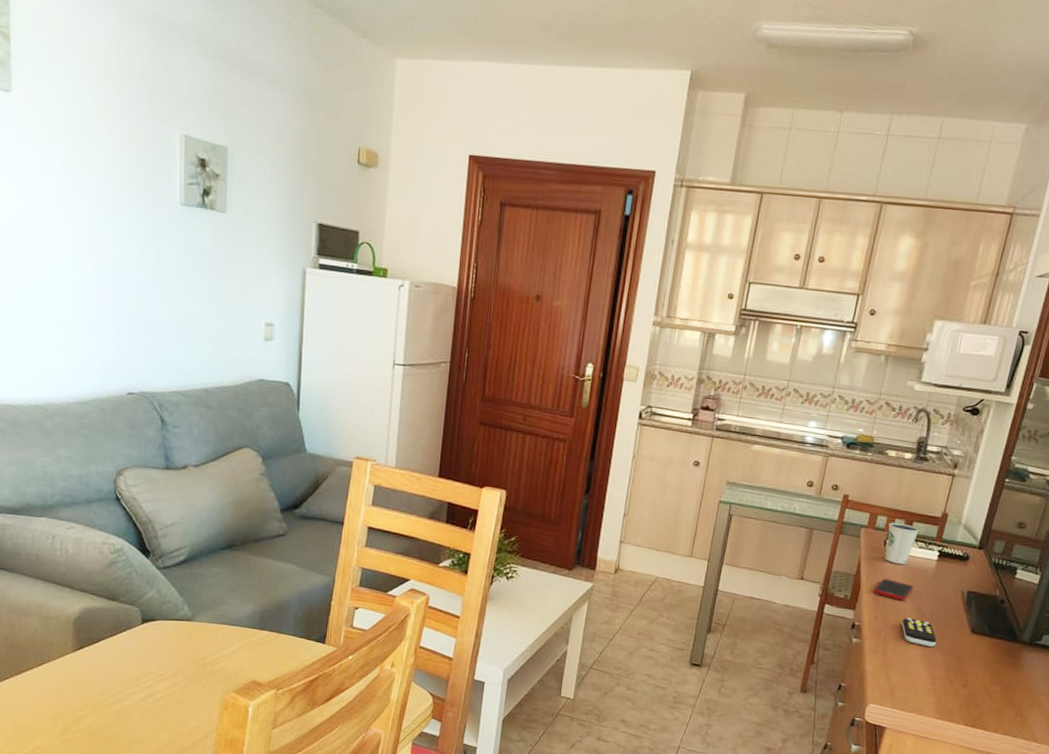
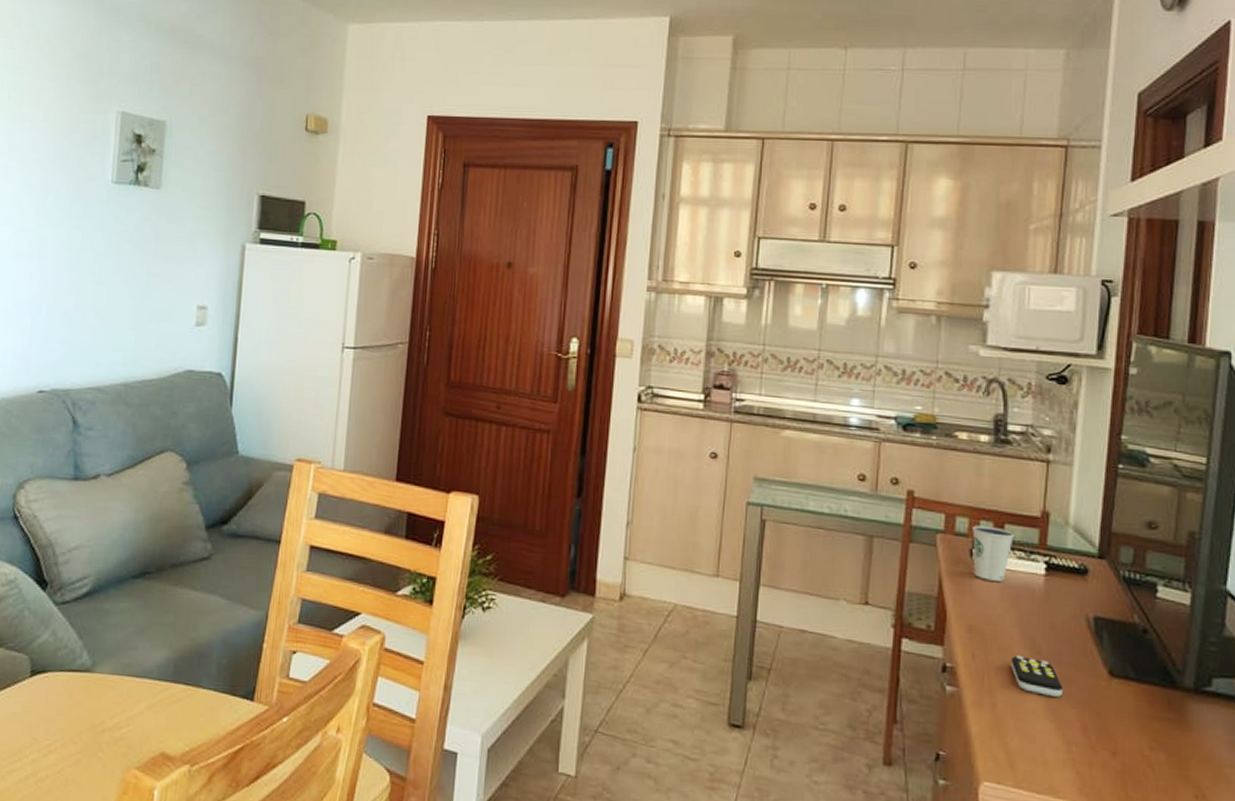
cell phone: present [874,578,913,601] -> none [966,601,1018,632]

